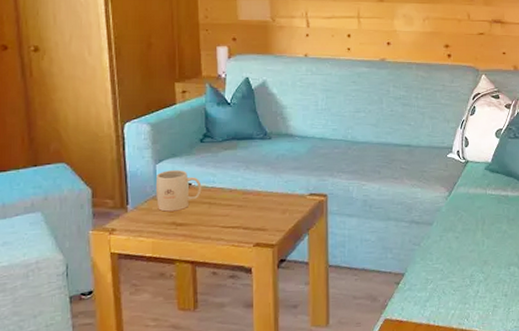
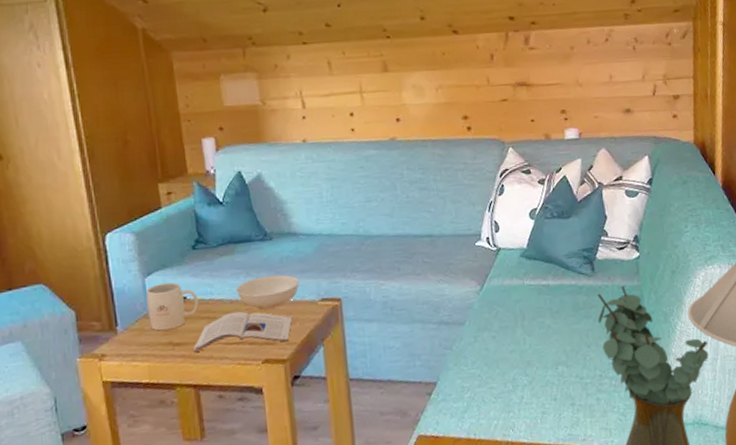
magazine: none [194,199,283,234] -> present [193,311,293,353]
bowl: none [236,170,292,200] -> present [236,274,300,310]

